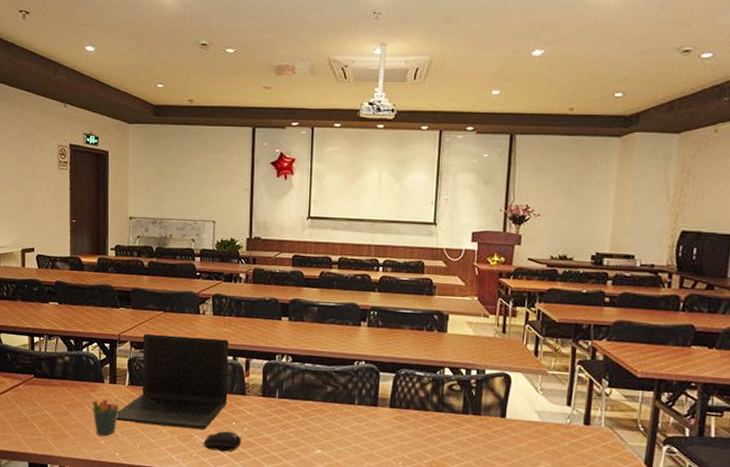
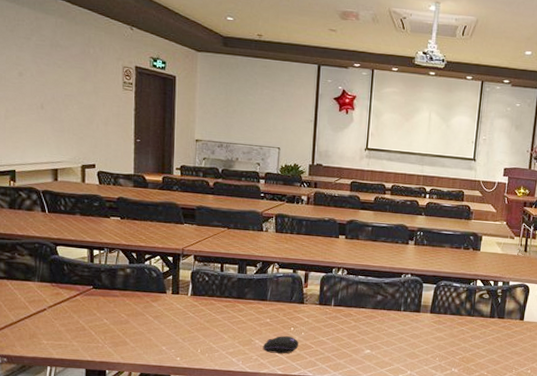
pen holder: present [92,394,120,436] -> none [154,304,182,343]
laptop: present [116,333,229,429] -> none [178,248,289,335]

